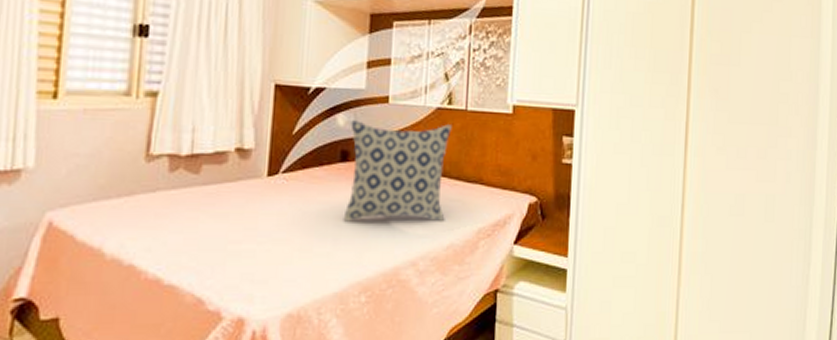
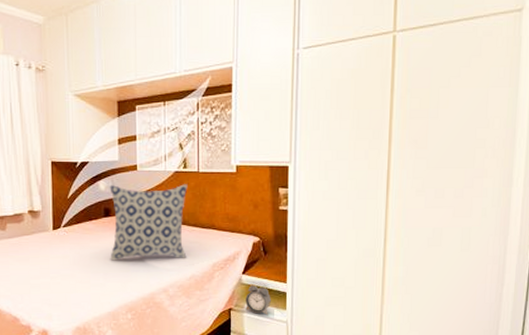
alarm clock: none [515,259,549,300] -> present [245,285,272,316]

